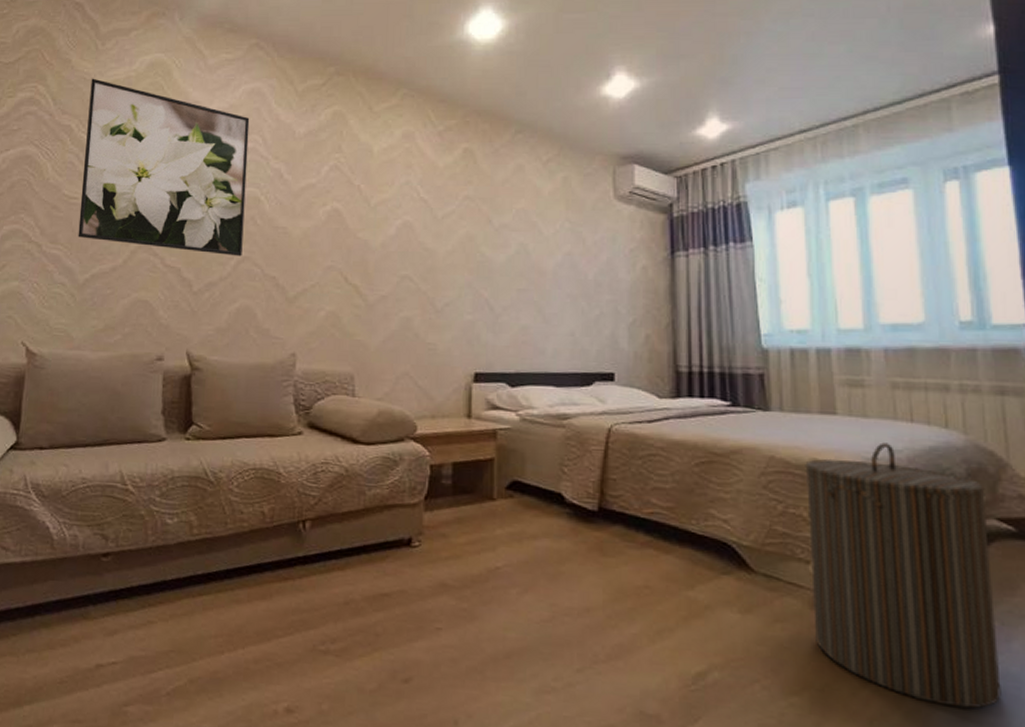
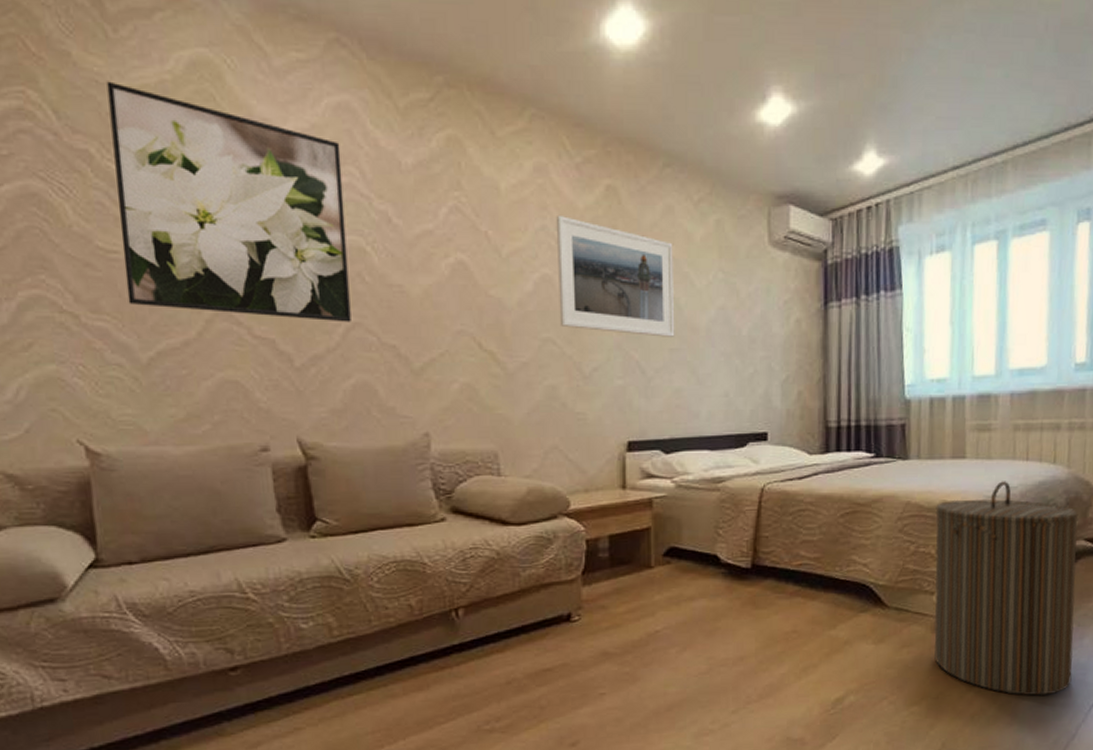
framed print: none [417,172,523,279] -> present [555,214,675,337]

